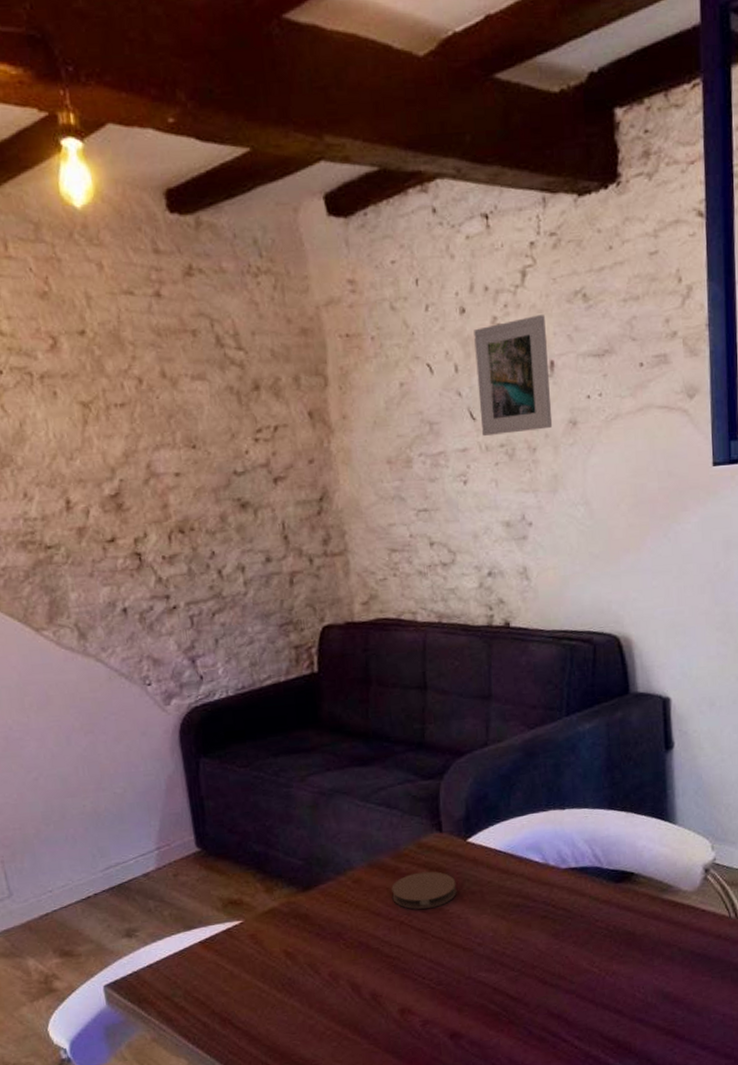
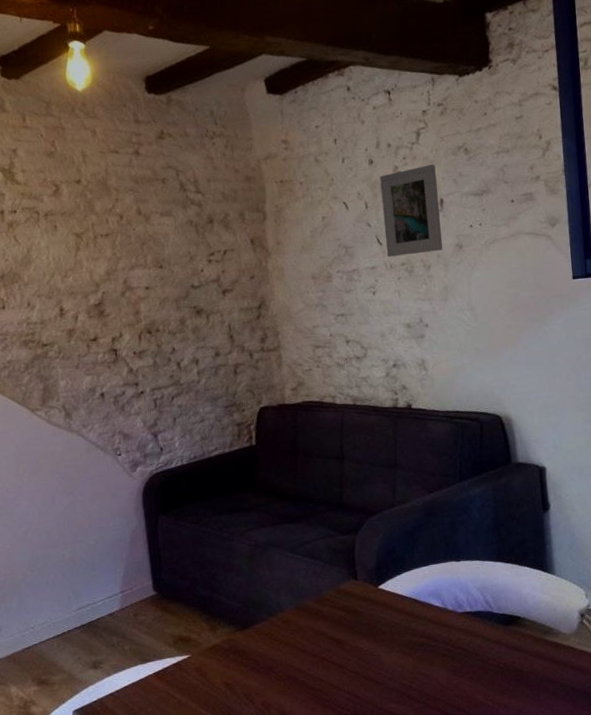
coaster: present [391,871,457,909] -> none [315,614,370,647]

